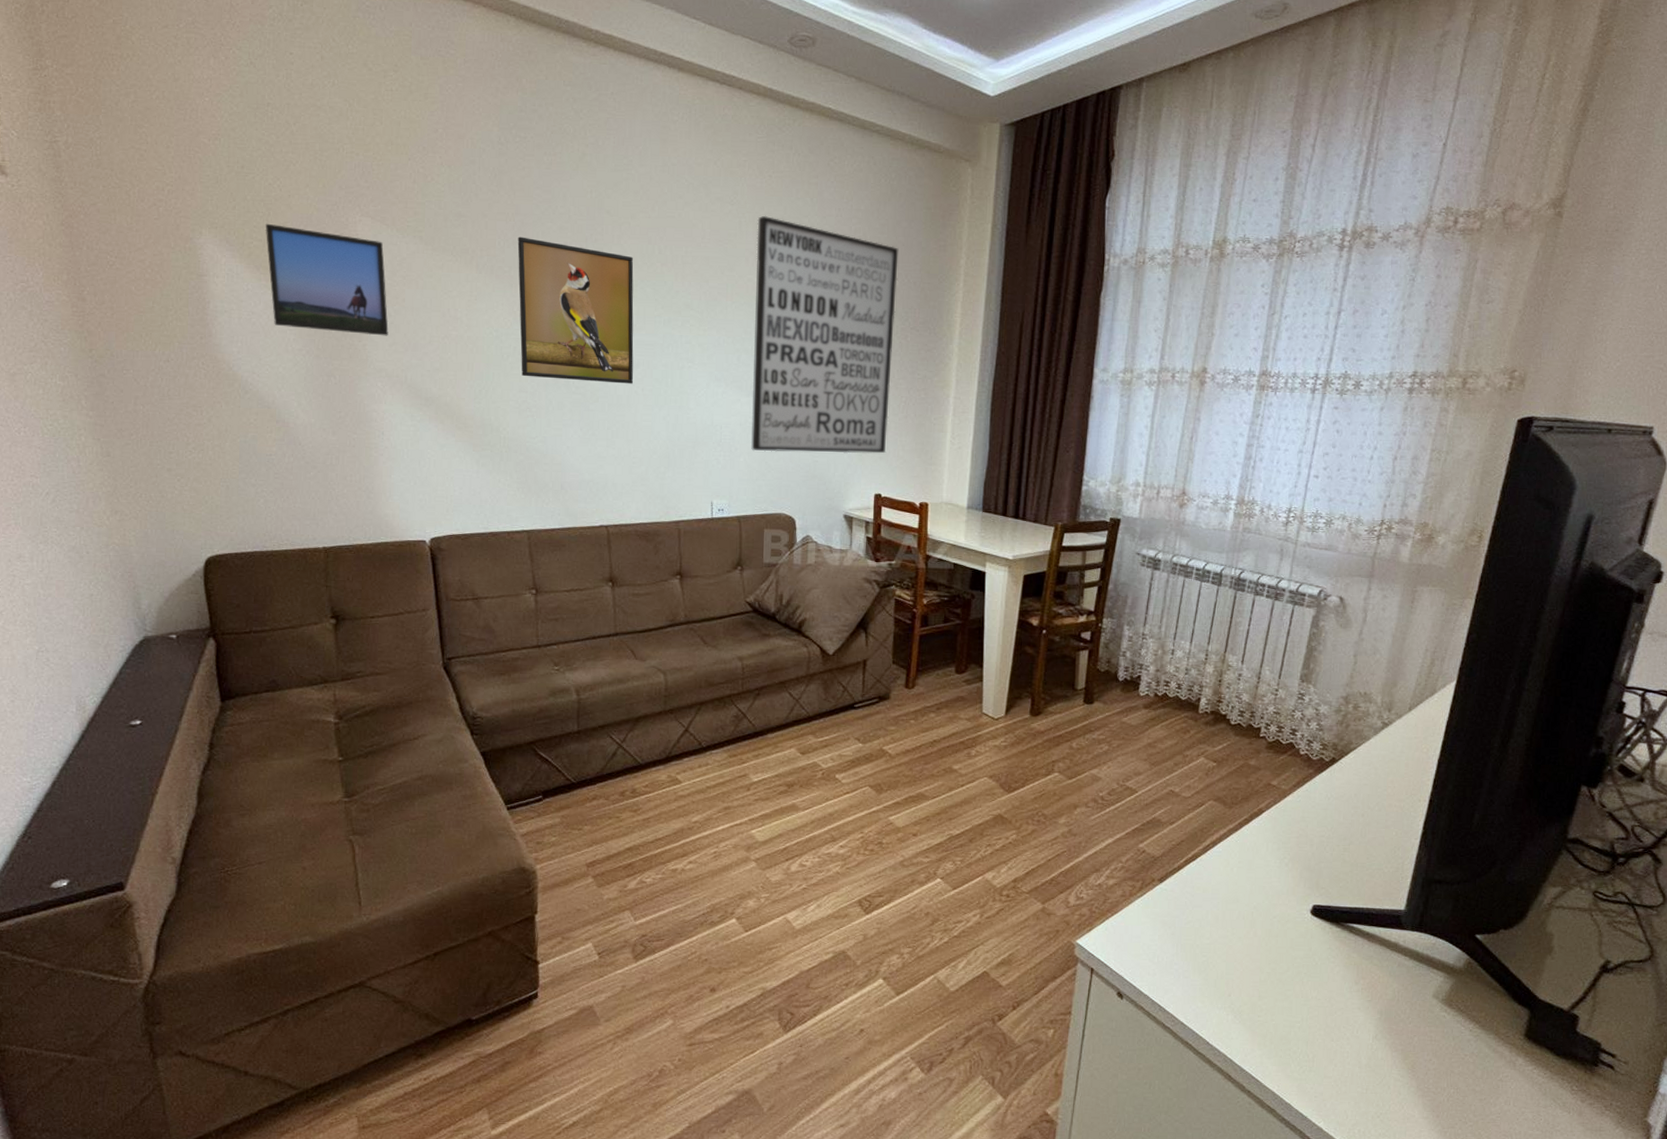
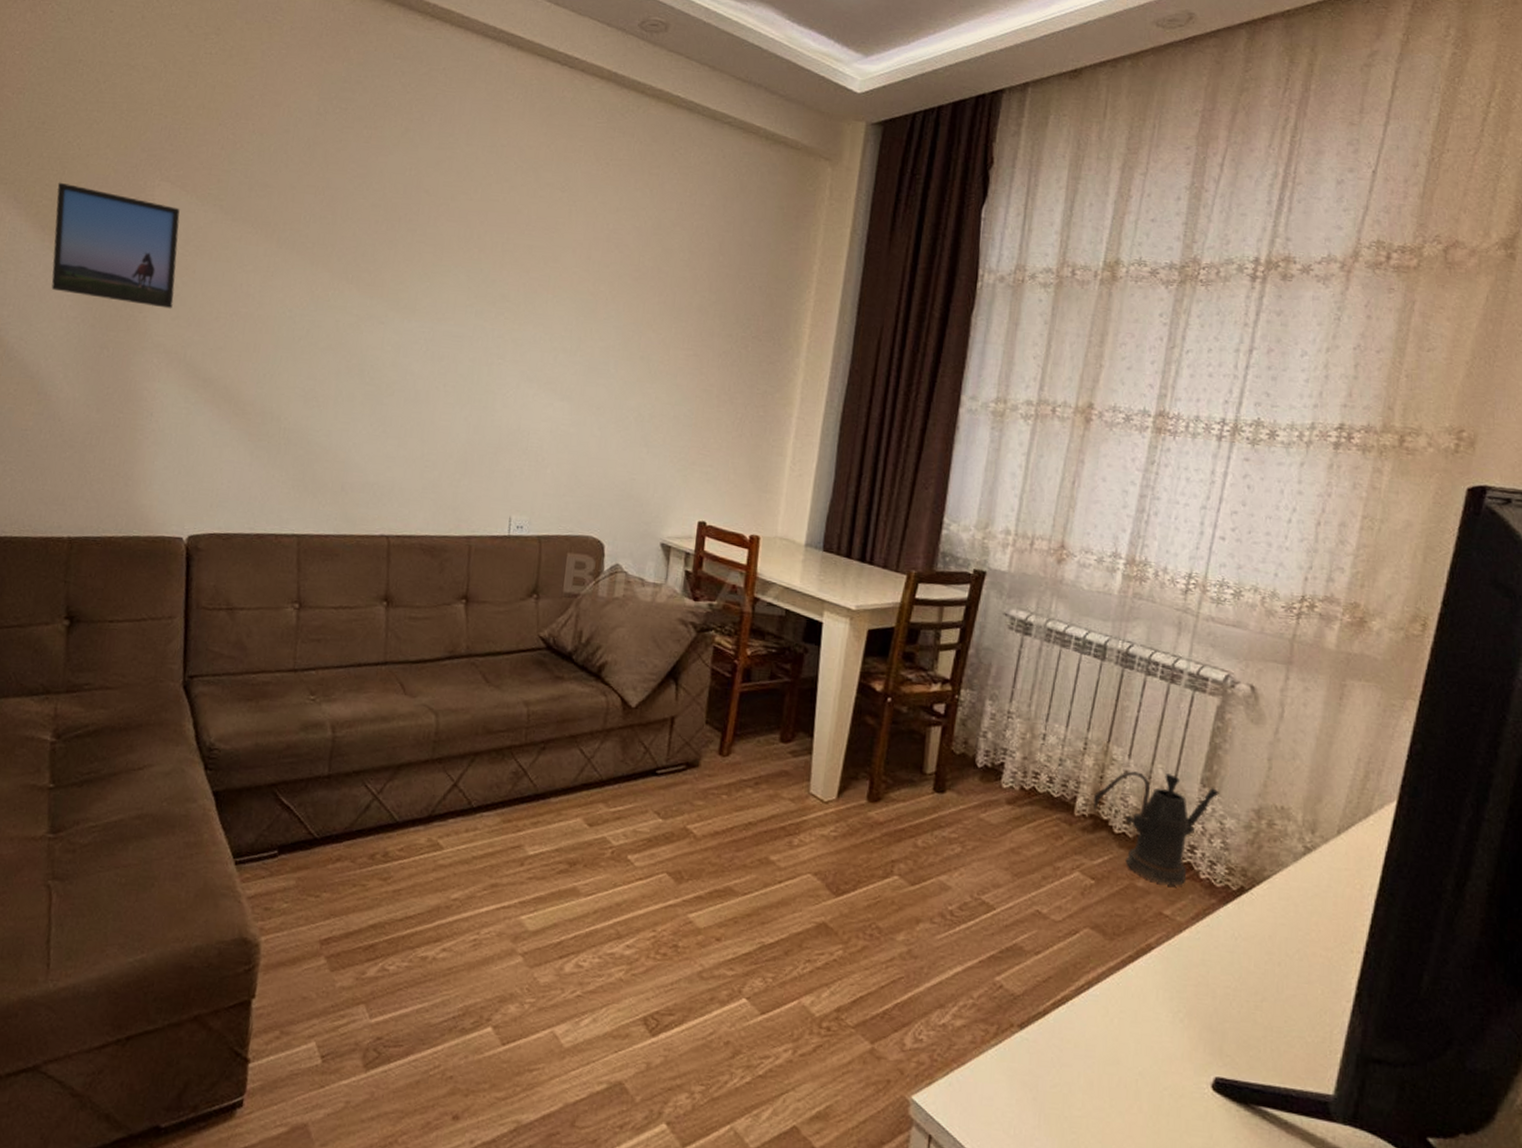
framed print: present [517,236,634,384] -> none [312,211,449,379]
wall art: present [751,215,899,454] -> none [561,205,745,476]
watering can: none [1213,674,1315,762] -> present [1092,771,1219,886]

